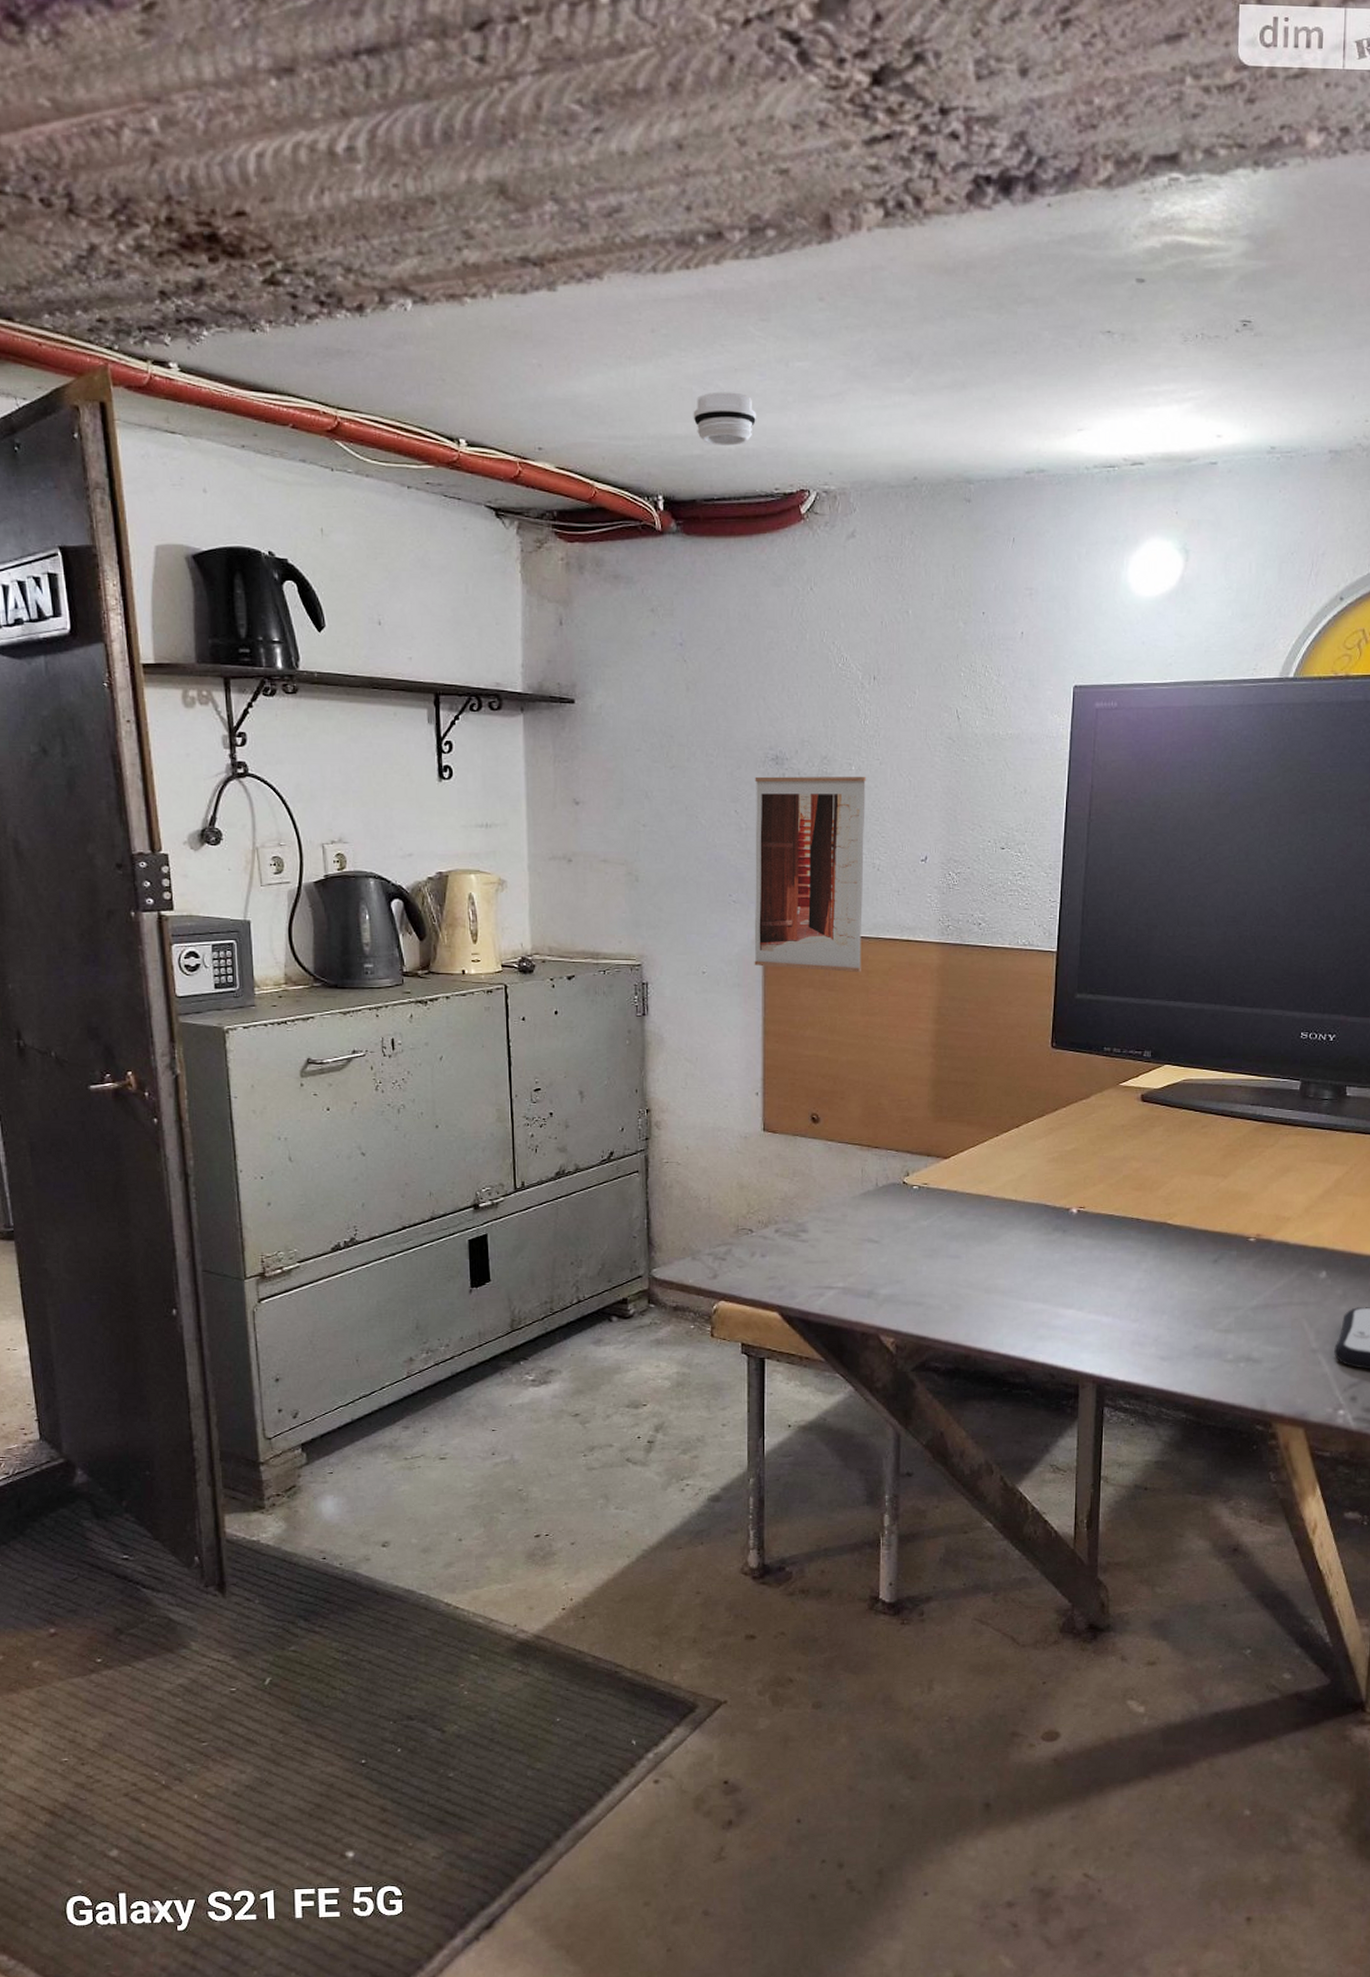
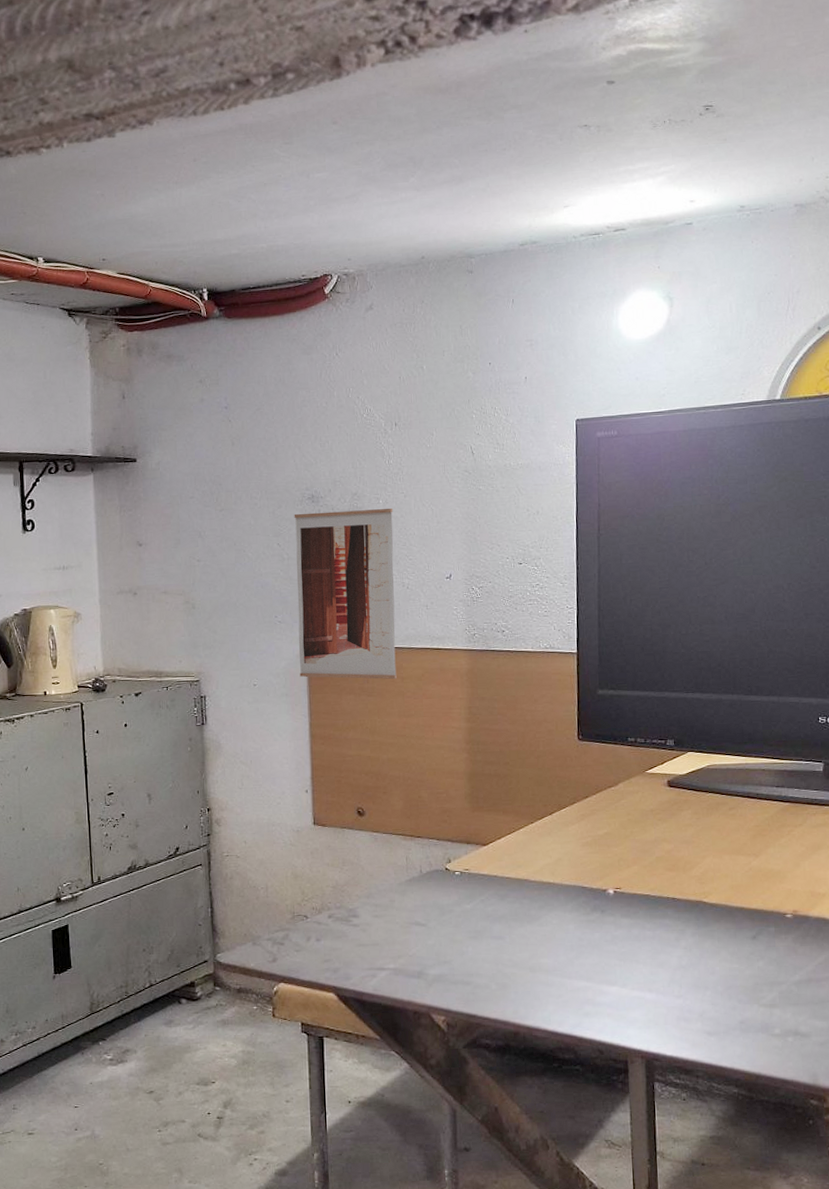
smoke detector: present [693,392,757,446] -> none [230,202,285,245]

